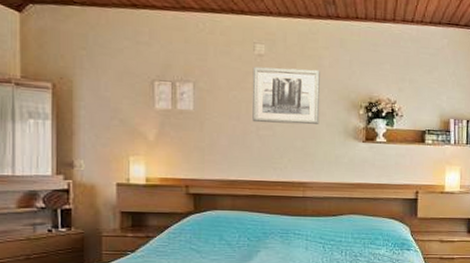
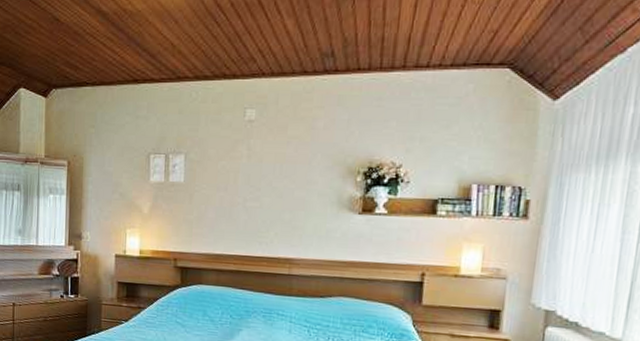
wall art: present [252,66,320,125] -> none [240,133,314,195]

